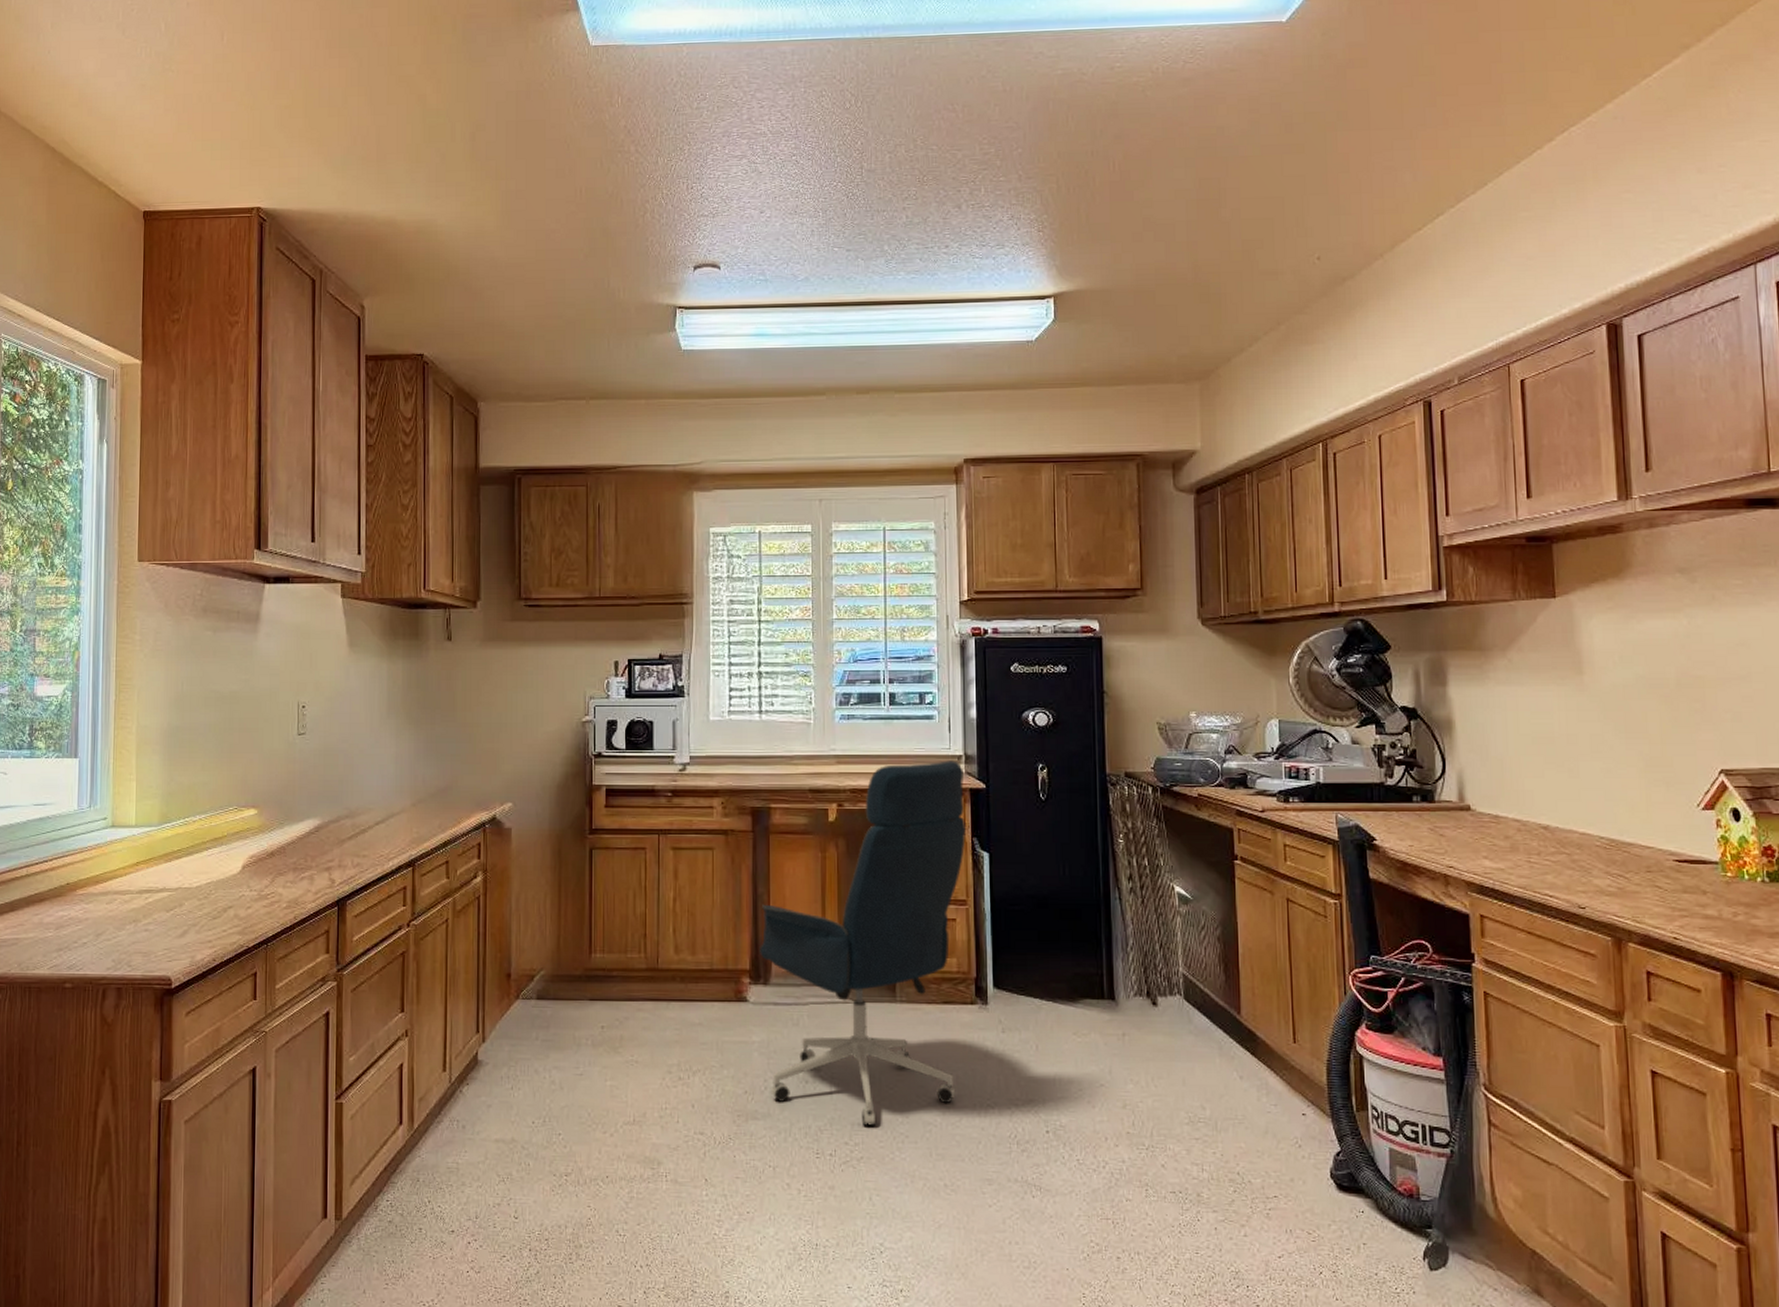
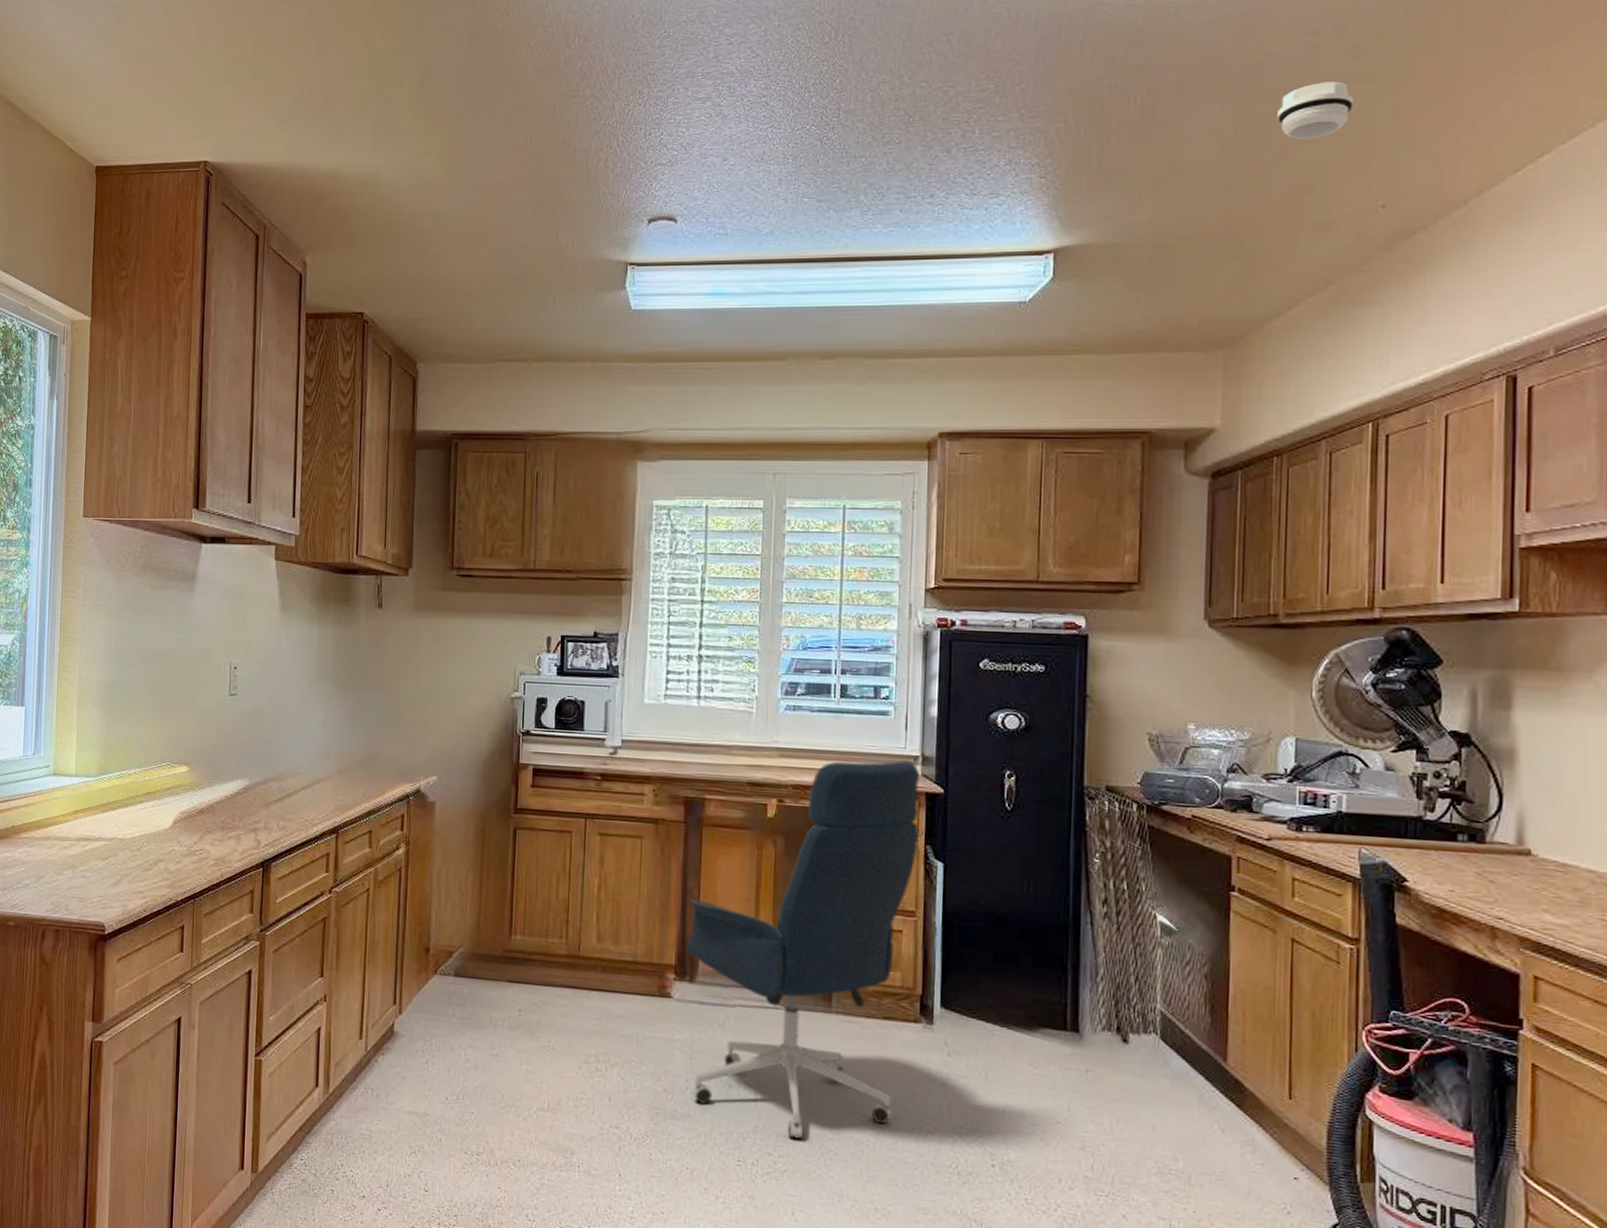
smoke detector: none [1230,152,1290,201] -> present [1277,81,1355,140]

